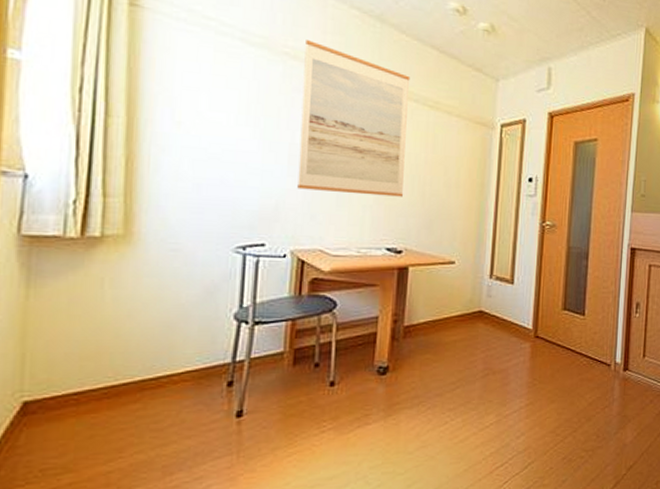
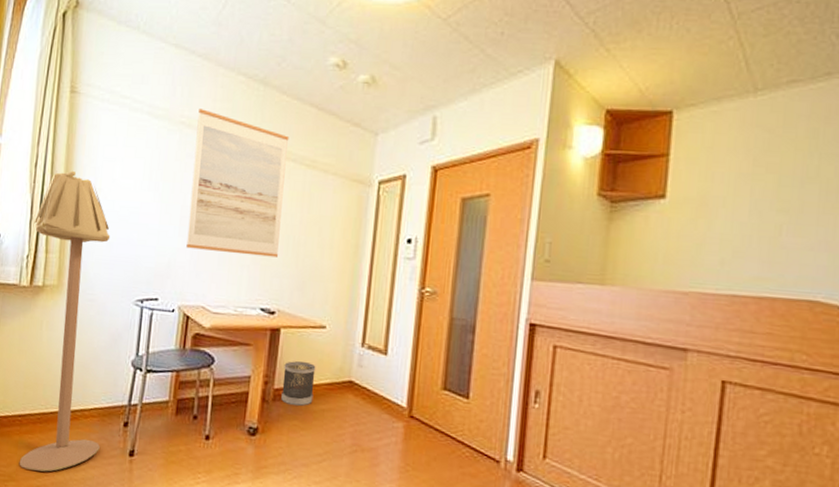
floor lamp: none [78,98,198,455] -> present [19,170,111,472]
wastebasket: none [412,297,446,341] -> present [281,361,316,407]

